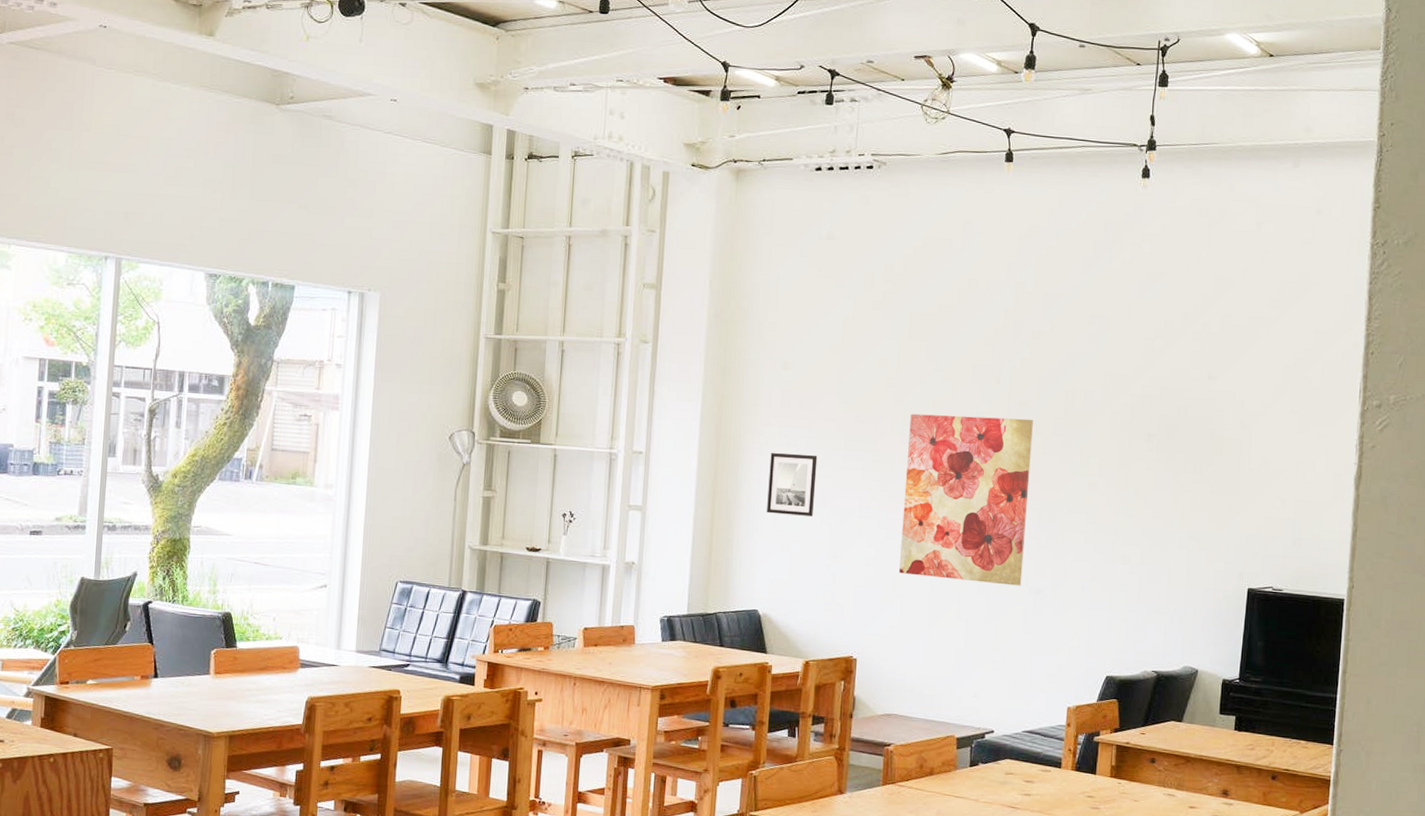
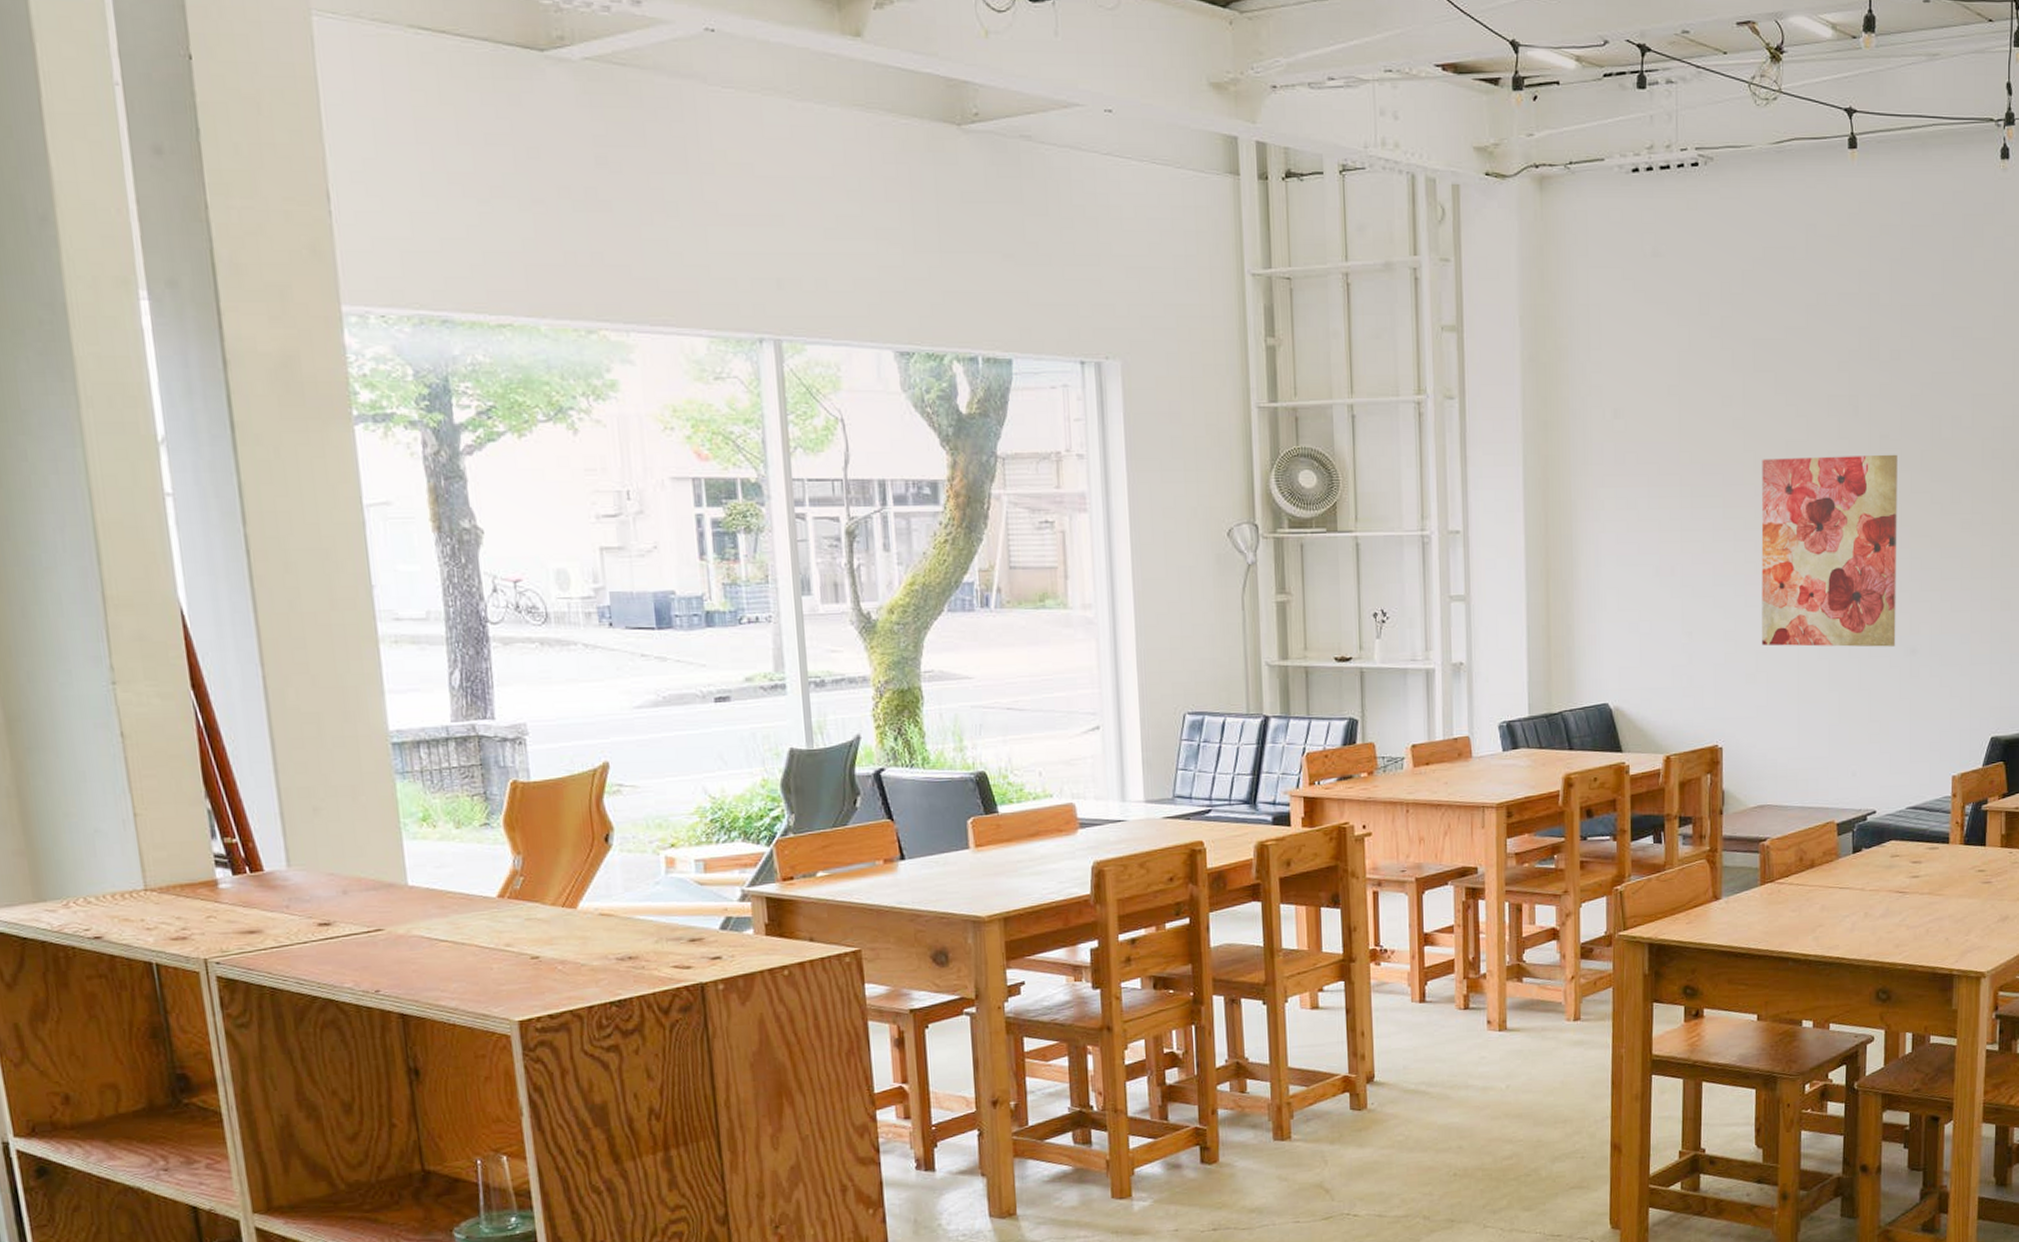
wall art: present [767,453,818,516] -> none [1607,518,1662,591]

